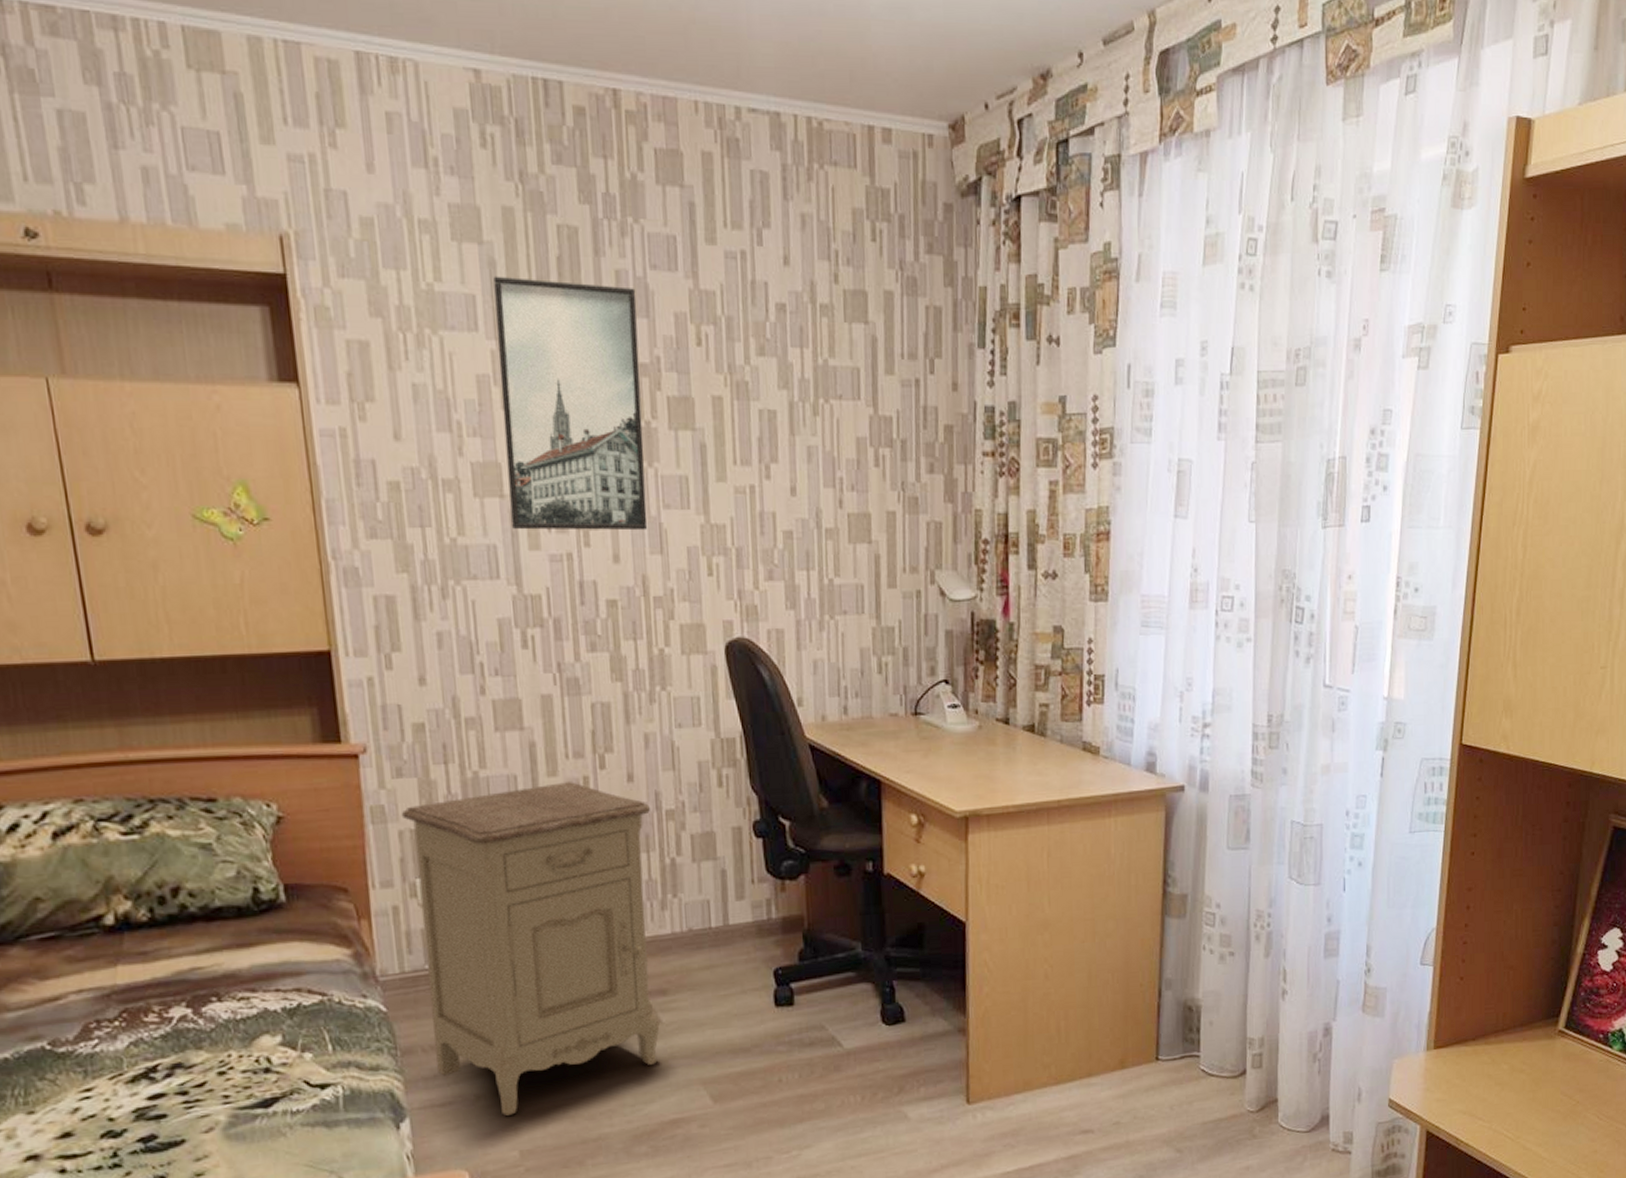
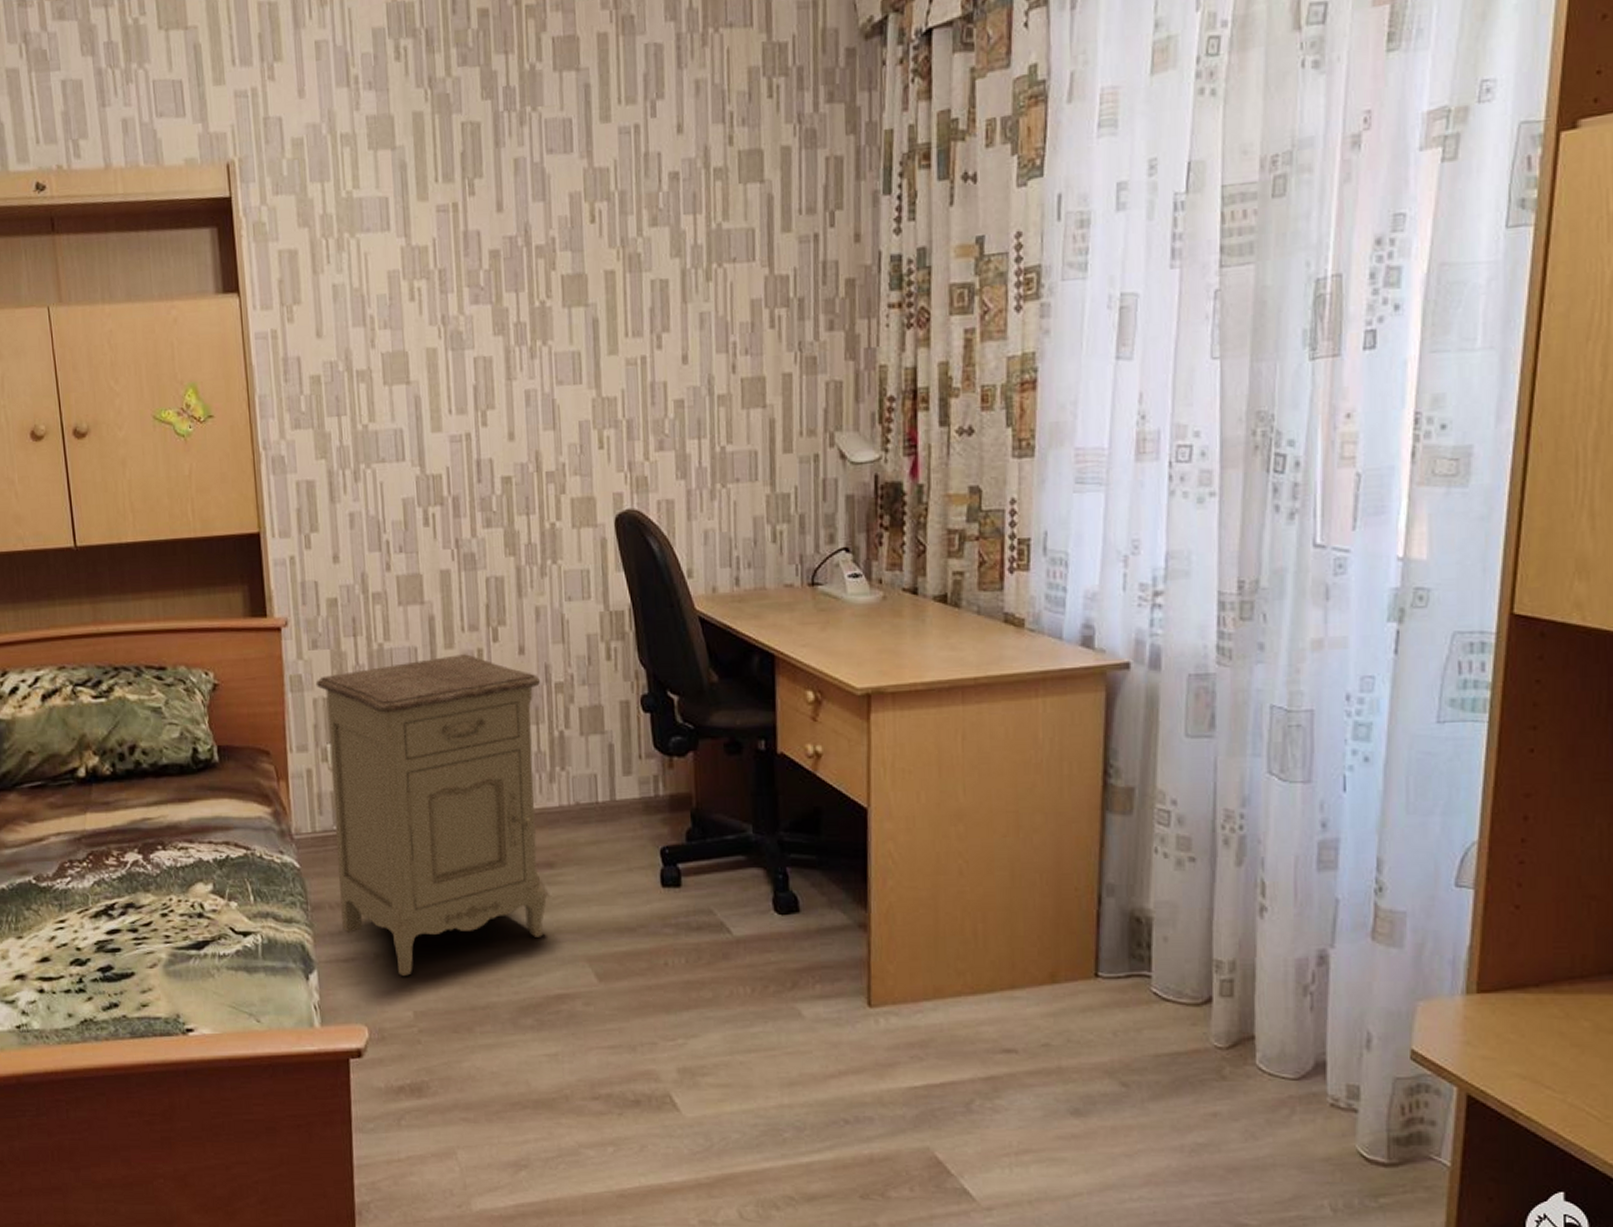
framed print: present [493,276,648,531] -> none [404,173,542,414]

